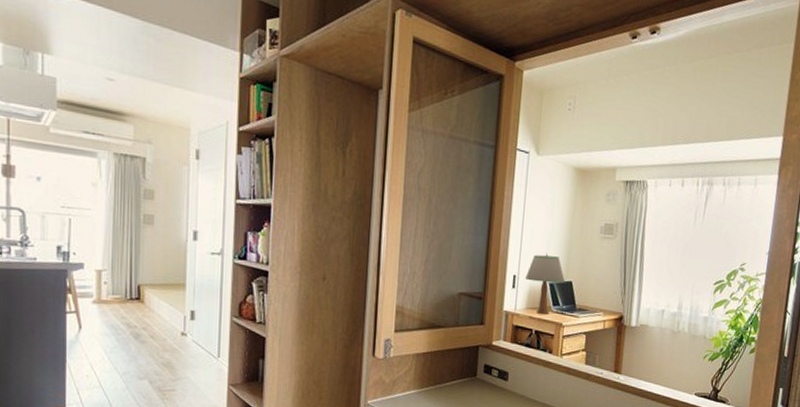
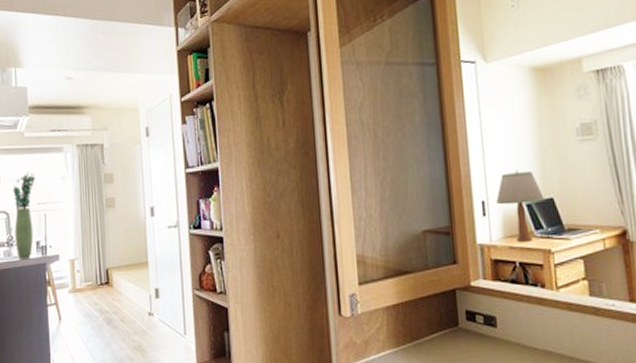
vase: none [31,170,61,264] -> present [13,171,36,261]

